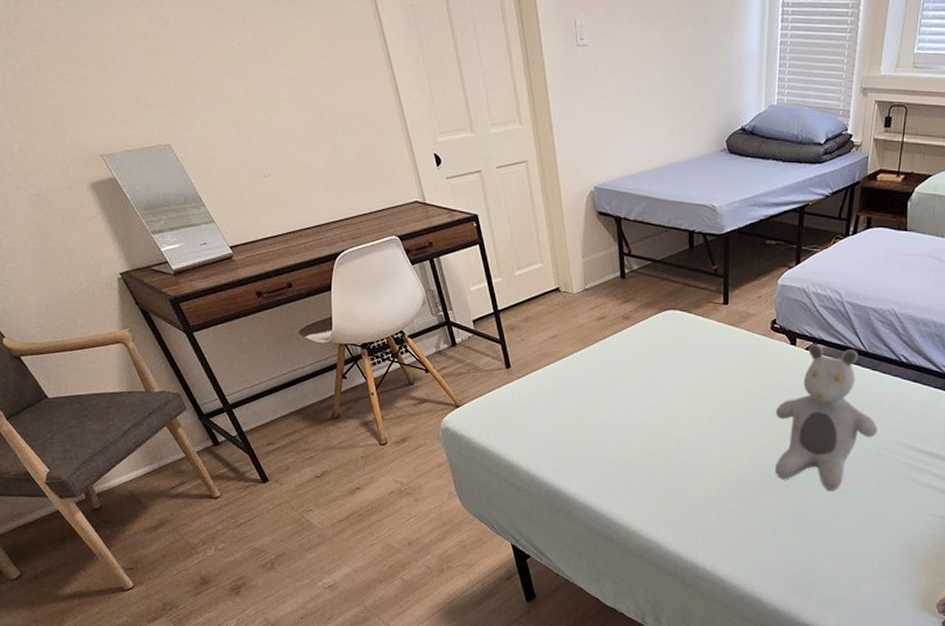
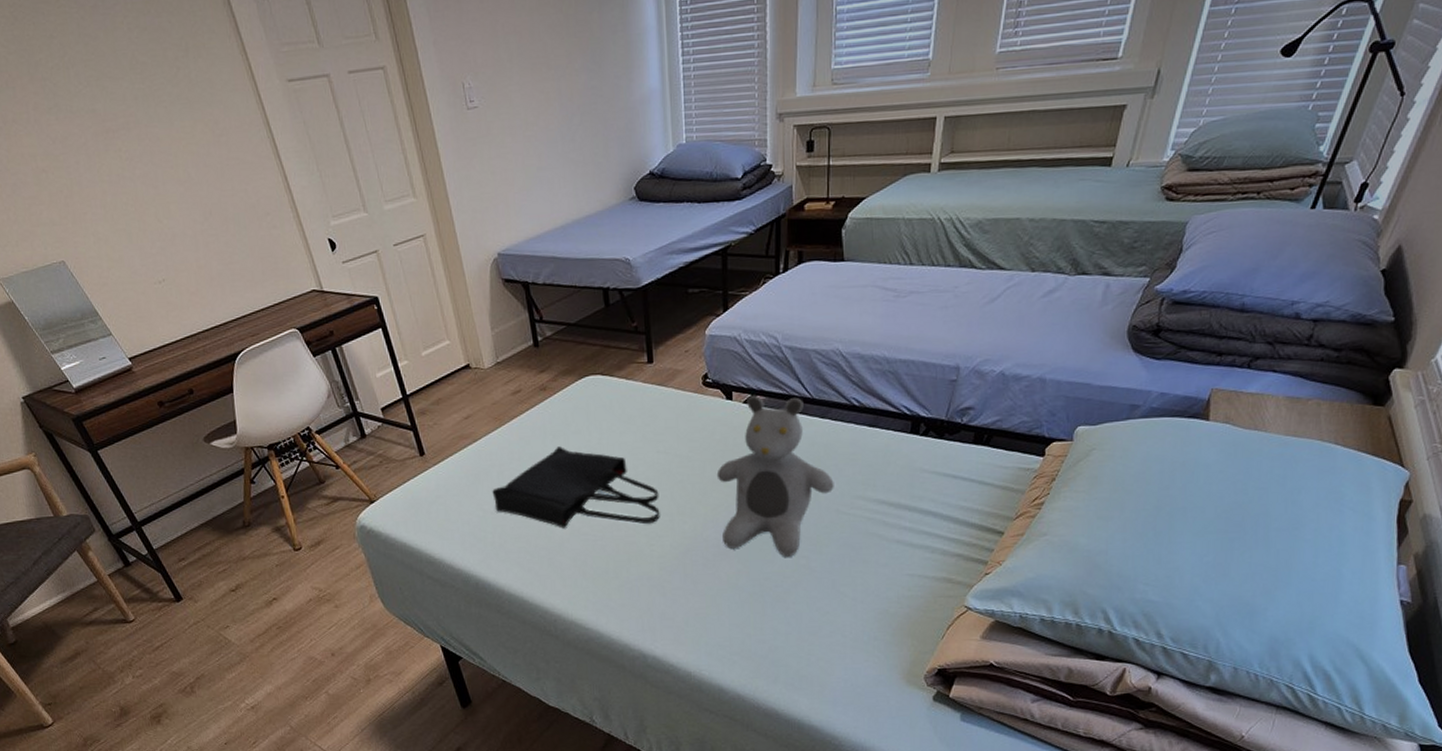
tote bag: none [571,372,723,450] -> present [492,446,660,528]

